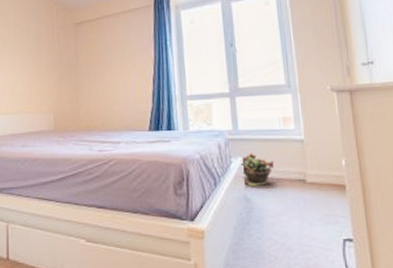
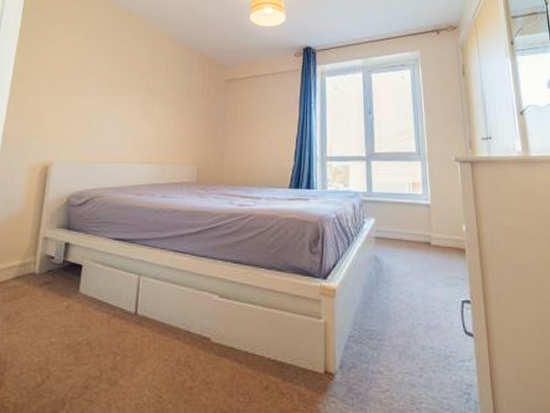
potted plant: present [240,152,274,186] -> none [372,214,403,247]

